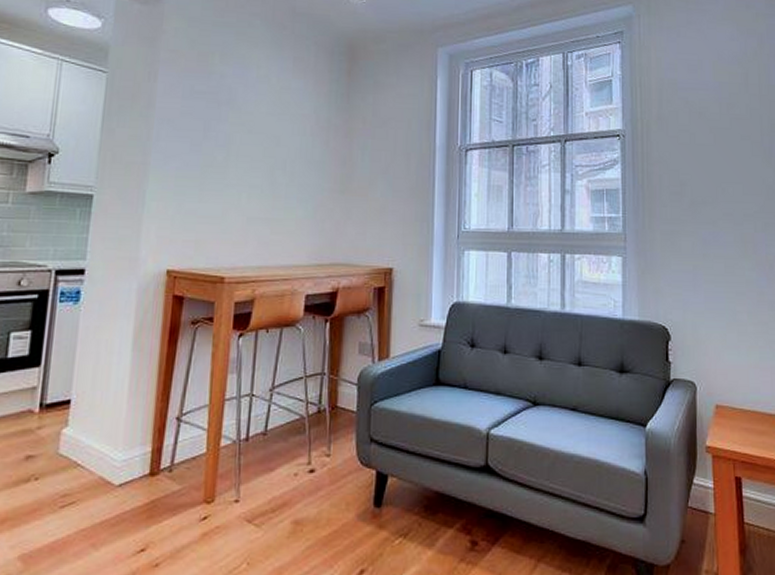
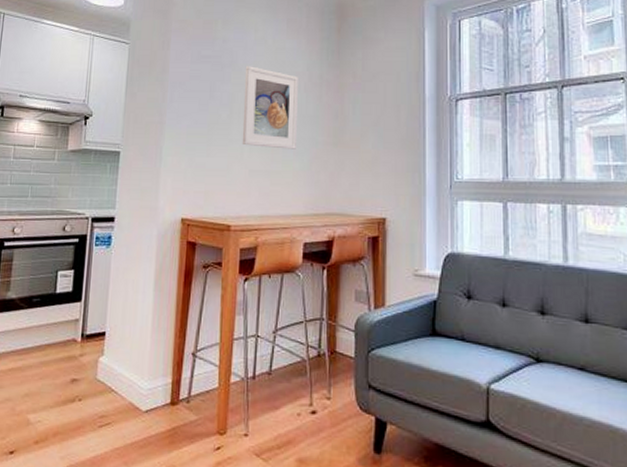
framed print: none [239,105,304,196] -> present [242,66,298,149]

